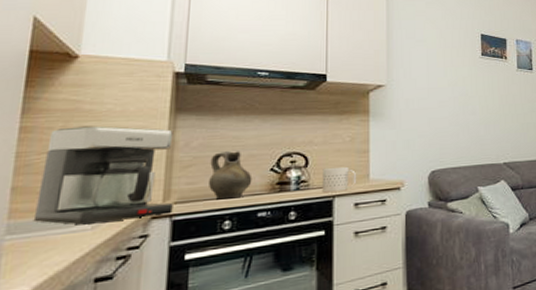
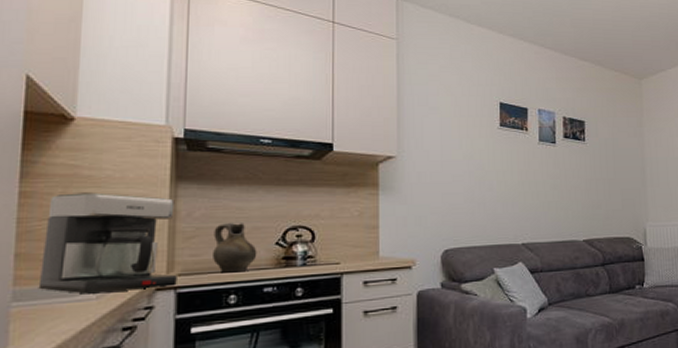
mug: present [322,166,356,194] -> none [330,242,365,271]

